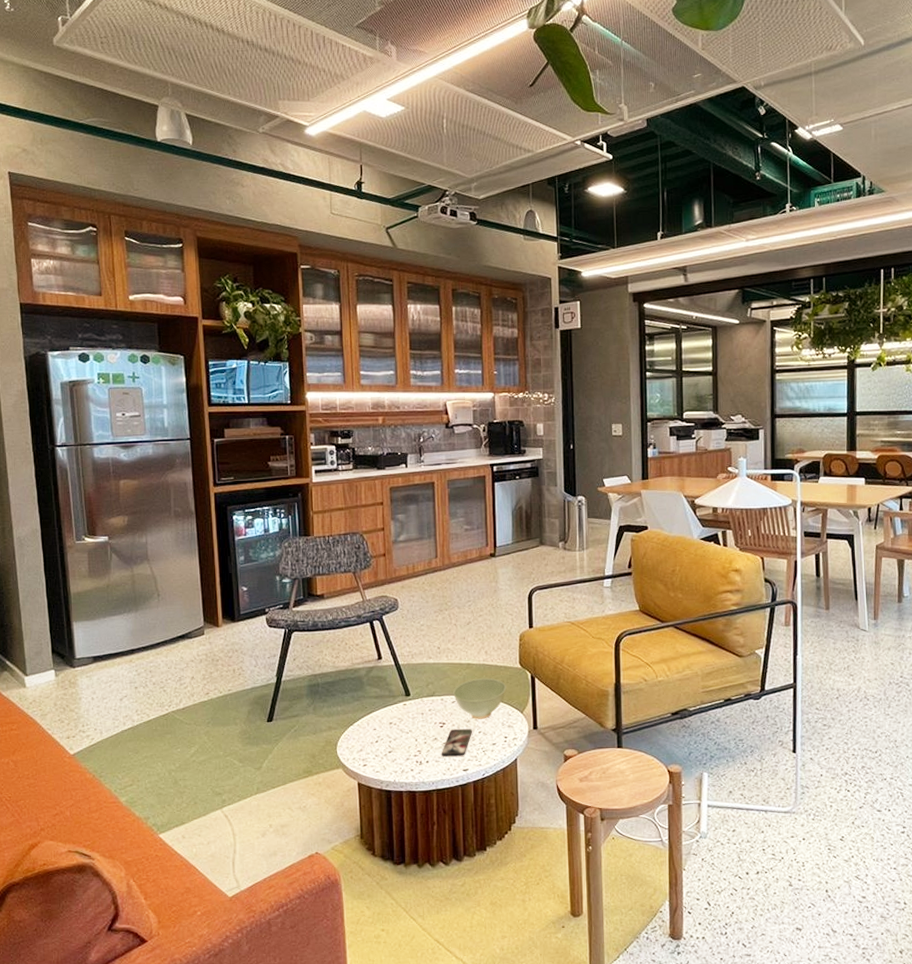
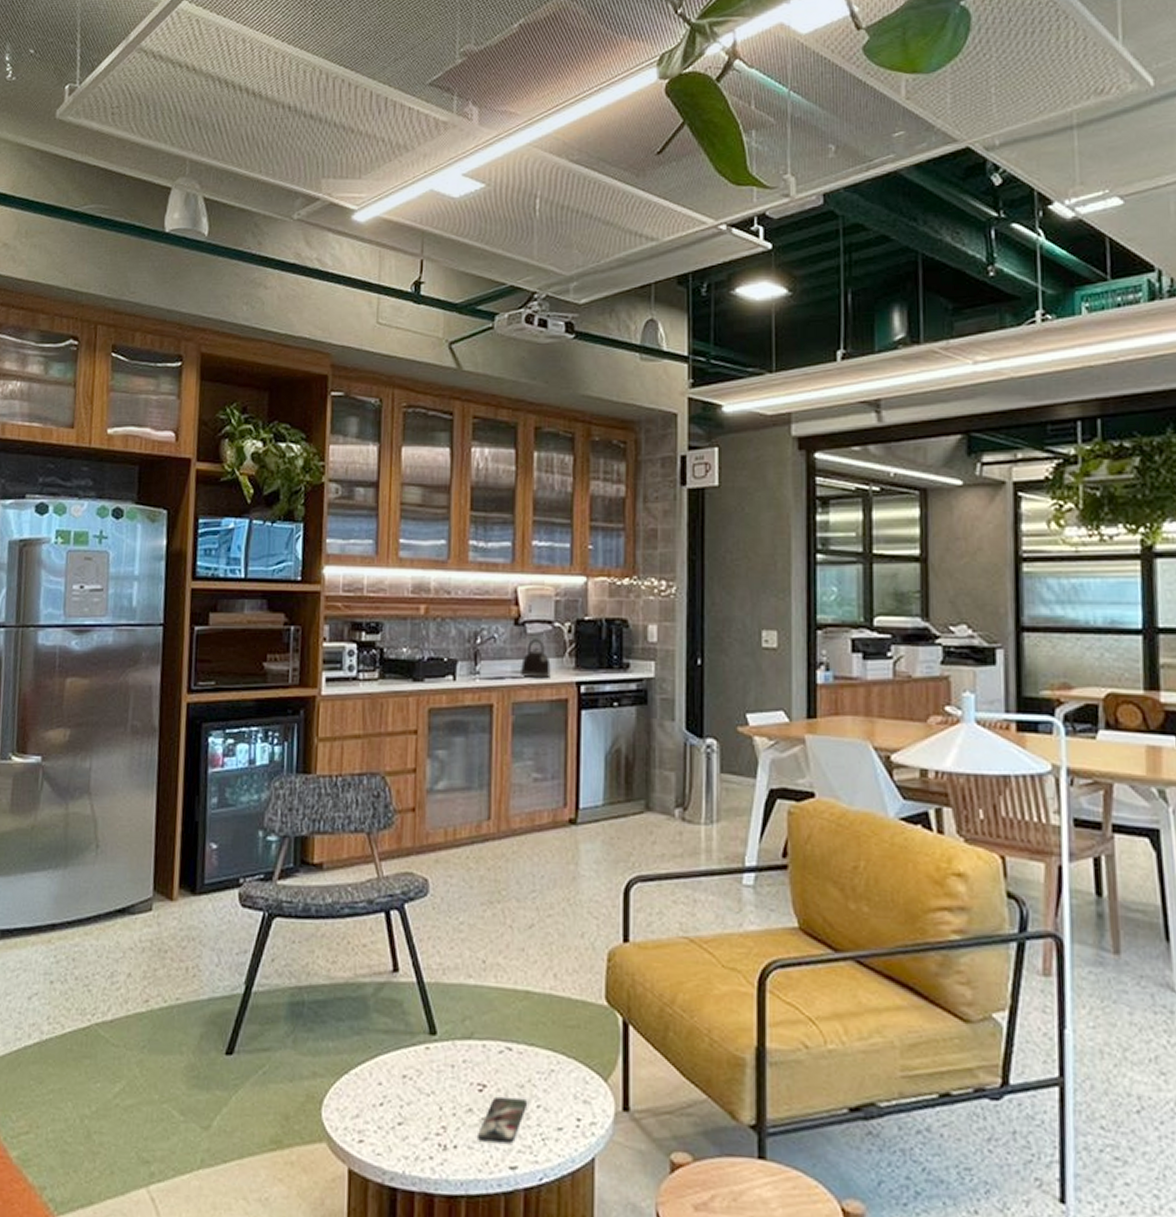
kettle: none [451,437,473,464] -> present [519,639,551,679]
bowl: present [452,677,507,719] -> none [500,1016,584,1085]

